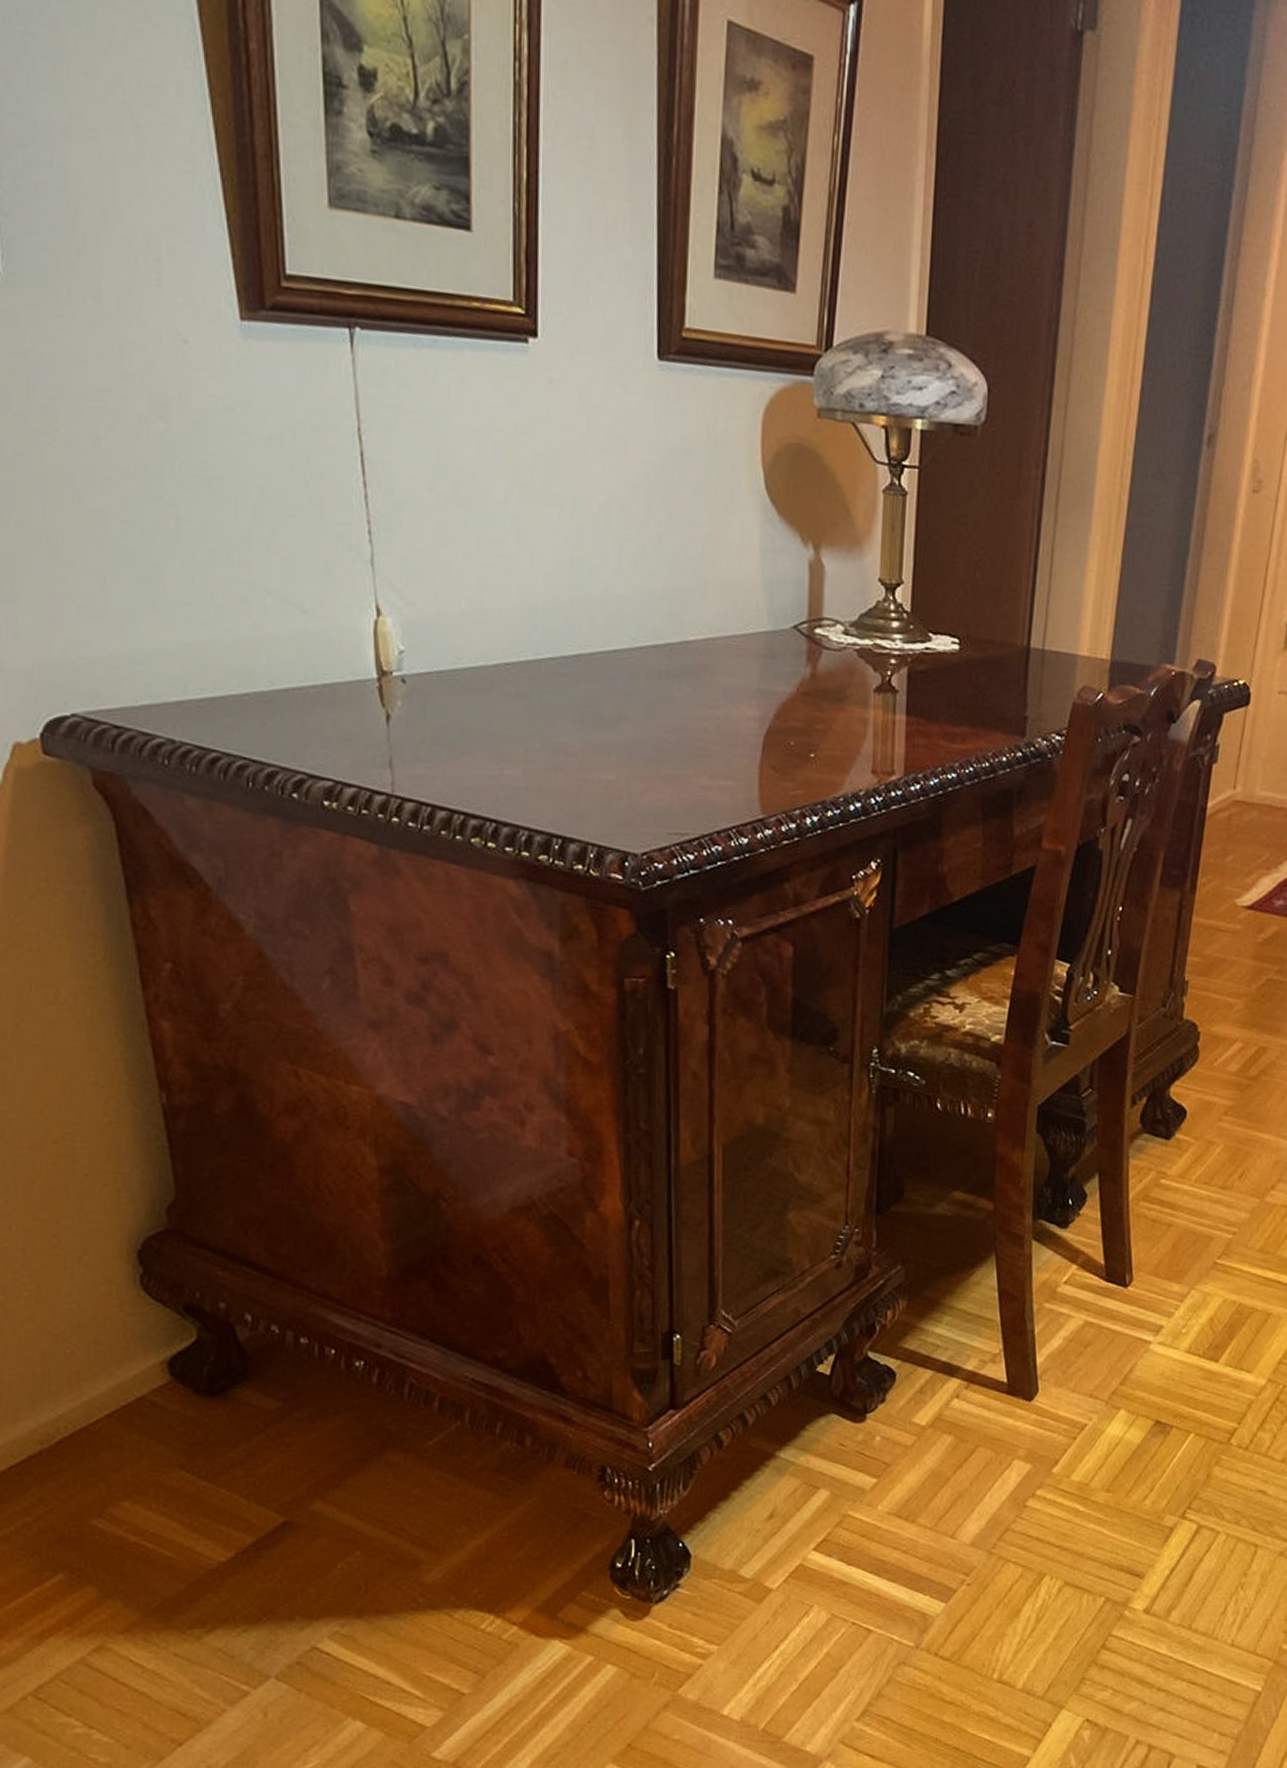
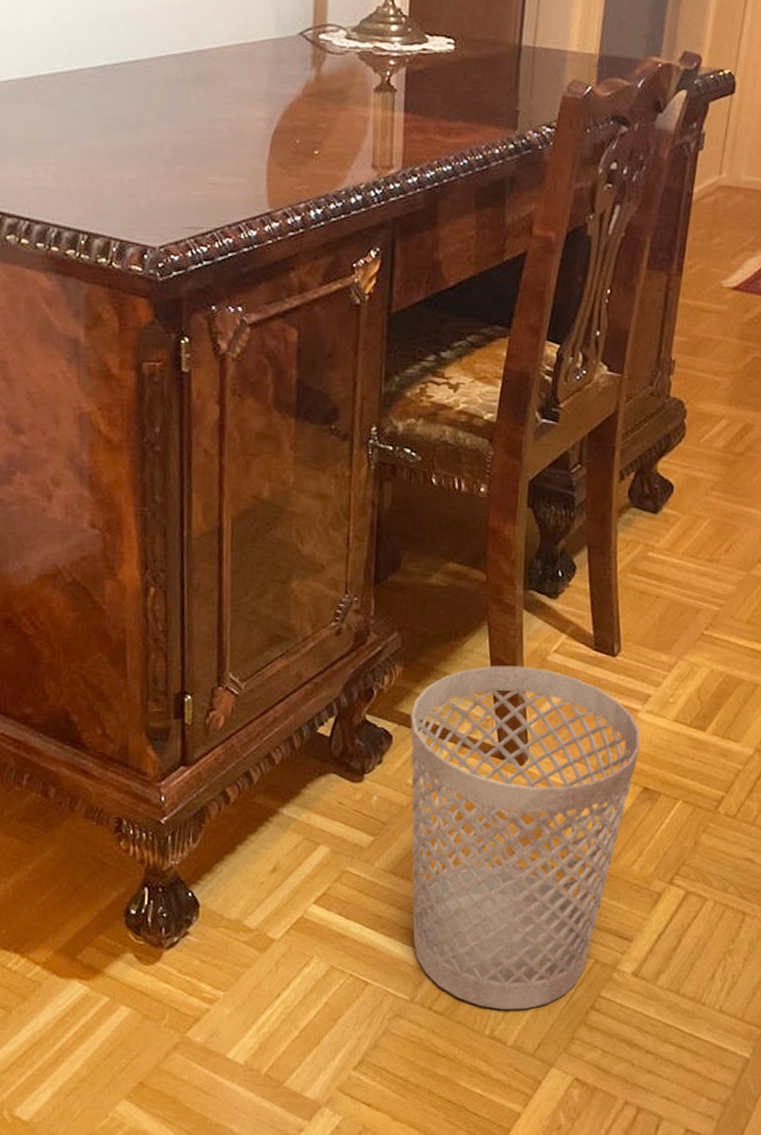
wastebasket: none [915,1298,1153,1653] -> present [410,665,641,1010]

